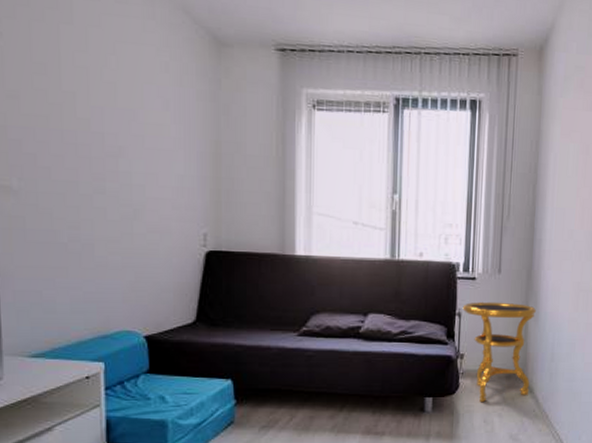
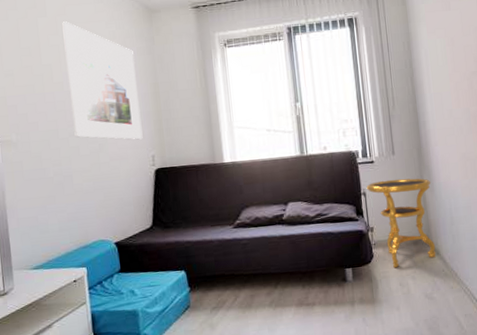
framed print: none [95,36,194,211] -> present [62,21,143,140]

